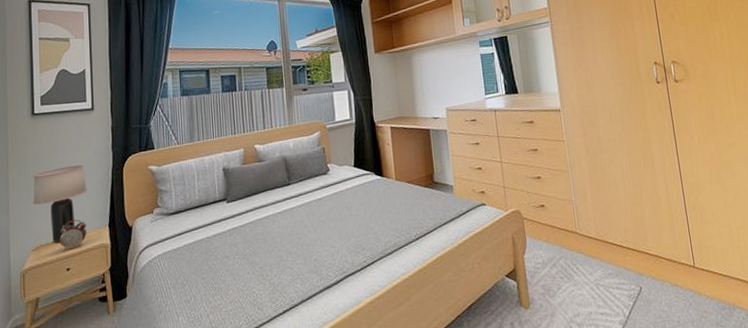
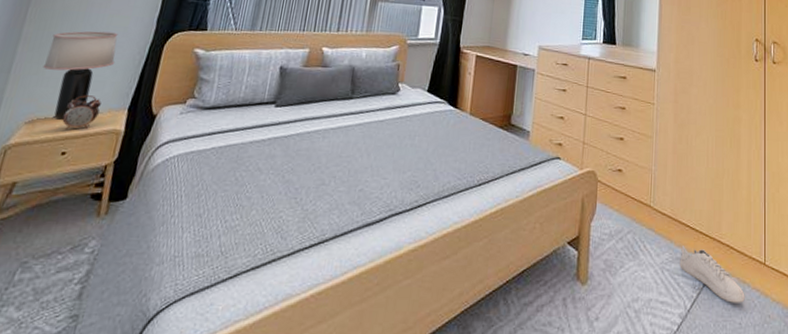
shoe: none [612,262,680,305] -> present [680,246,745,303]

